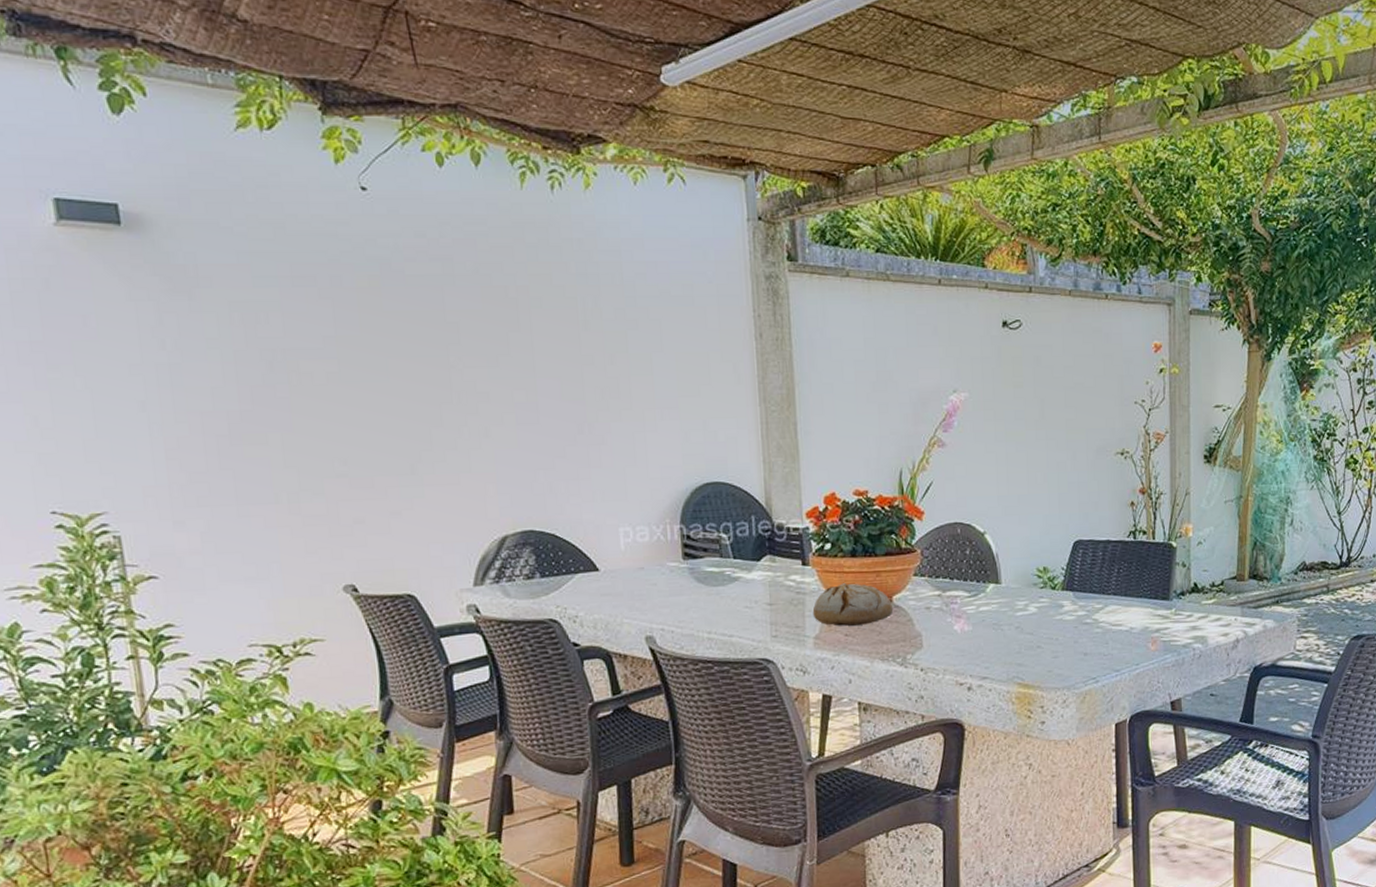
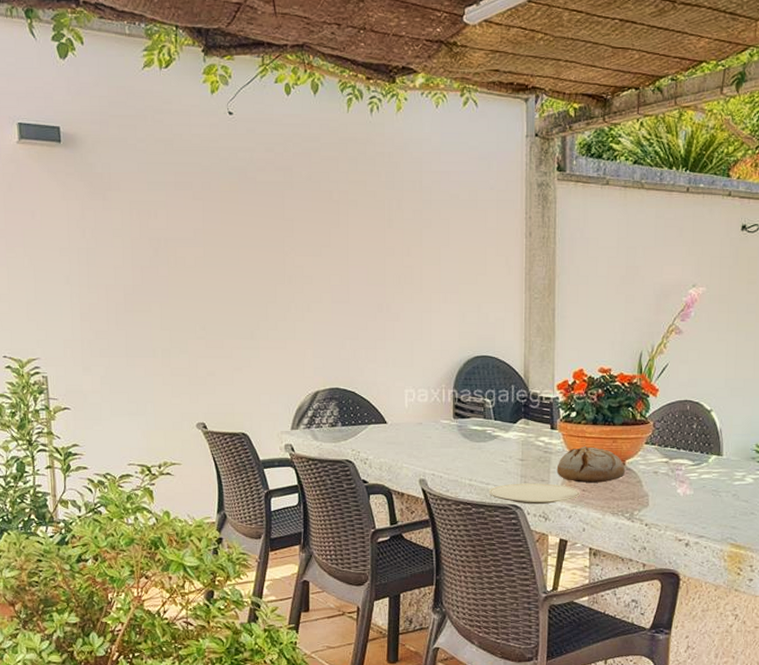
plate: none [732,630,844,657] -> present [488,483,581,505]

